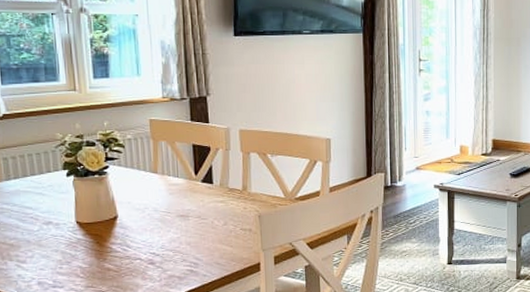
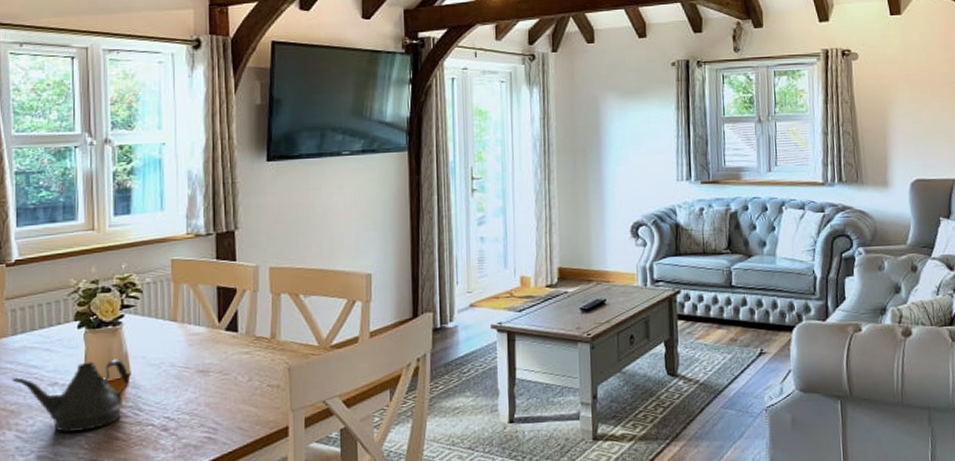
teapot: none [10,203,118,263] -> present [13,359,130,432]

